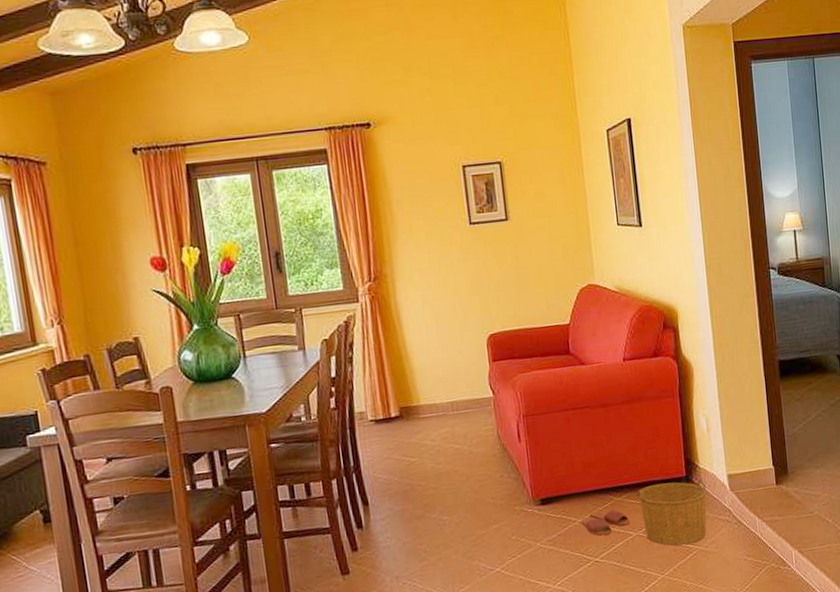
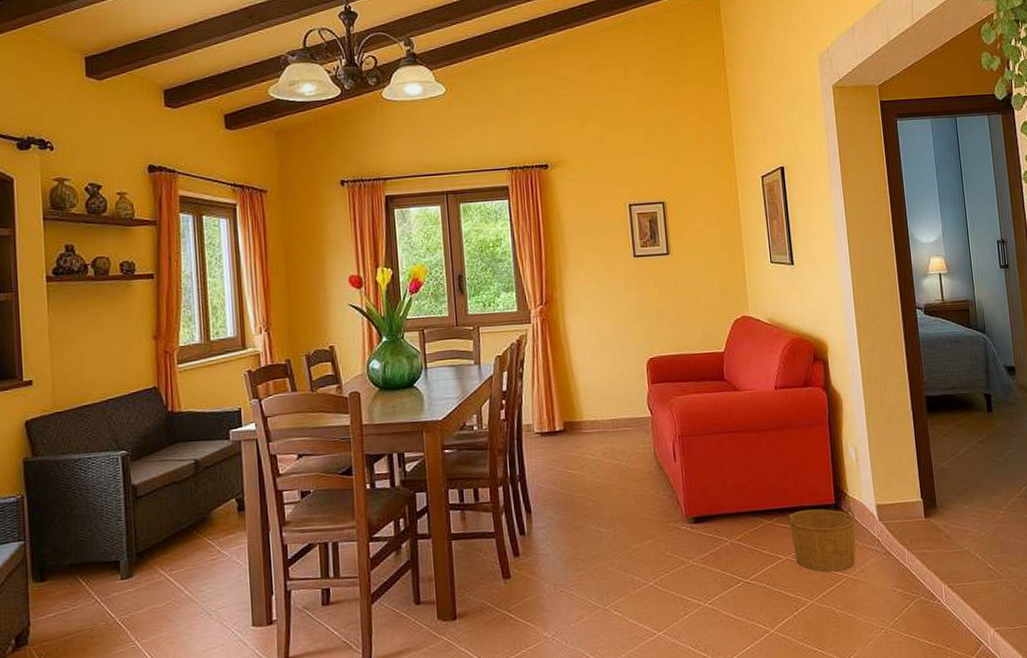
slippers: present [581,510,629,536] -> none [733,532,779,557]

